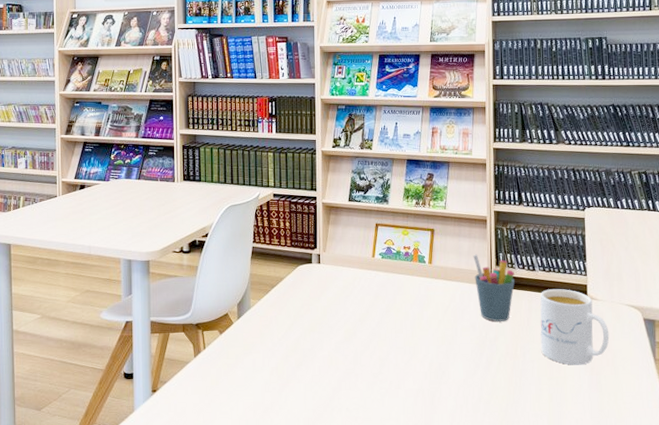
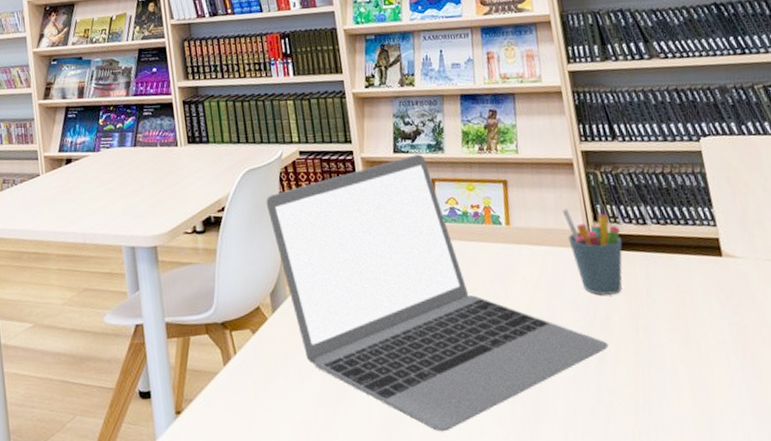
laptop: none [242,204,493,416] -> present [266,154,609,432]
mug: present [540,289,610,365] -> none [658,245,761,348]

